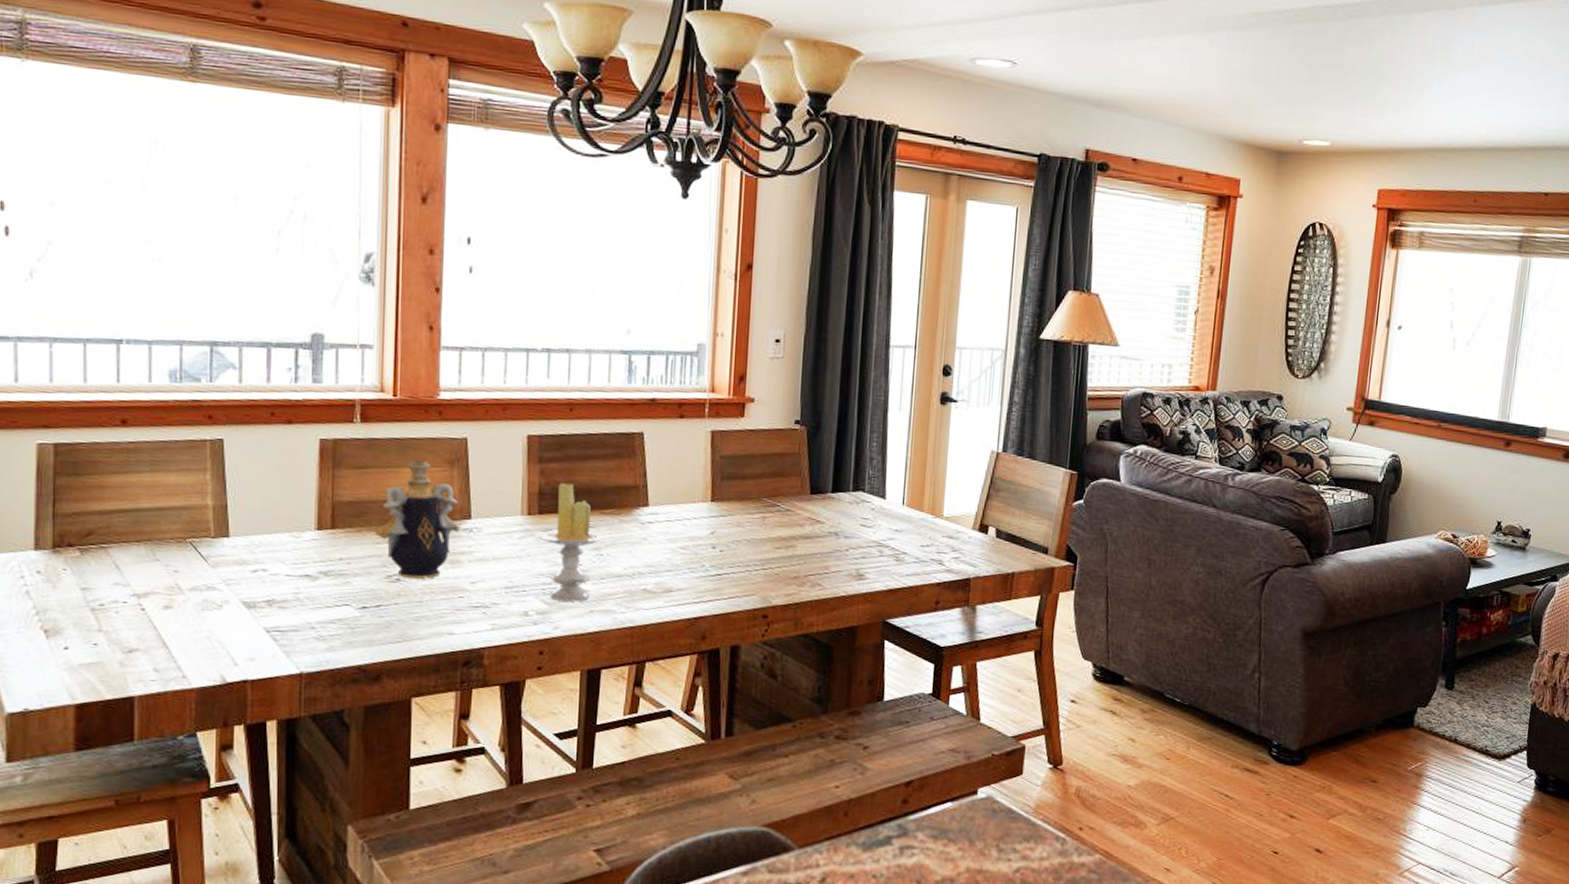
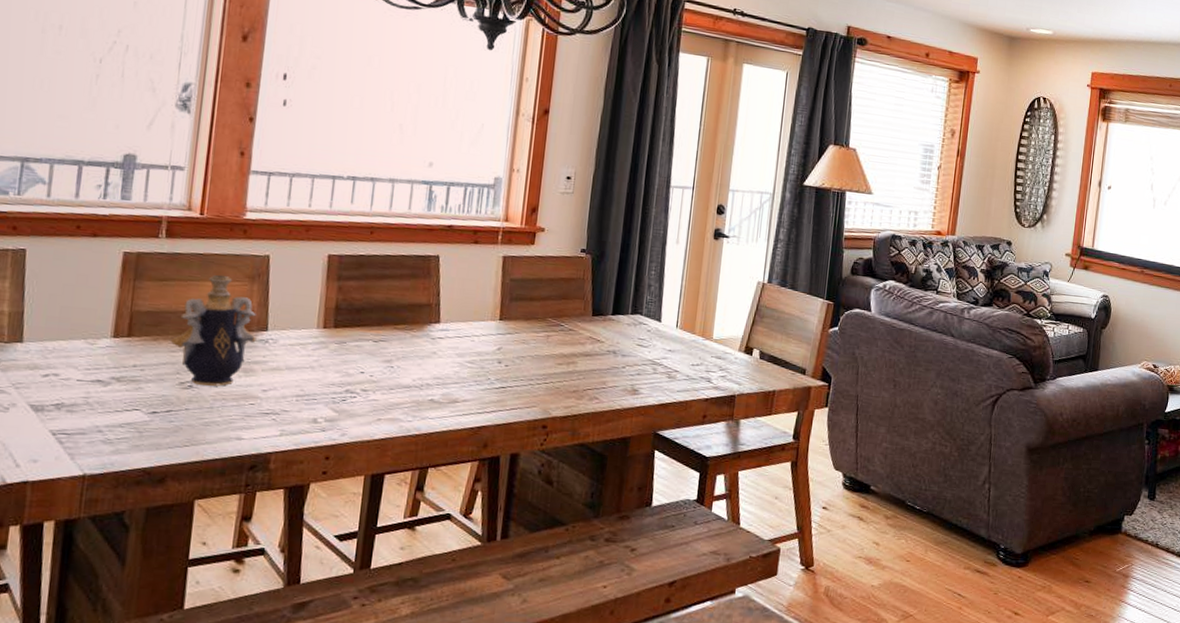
candle: present [539,483,604,602] -> none [333,299,396,411]

